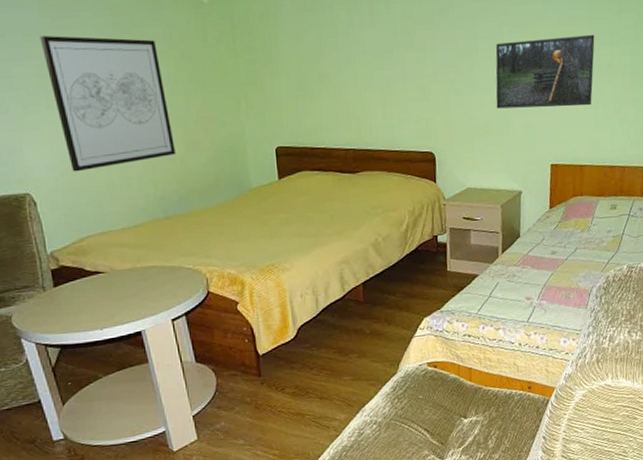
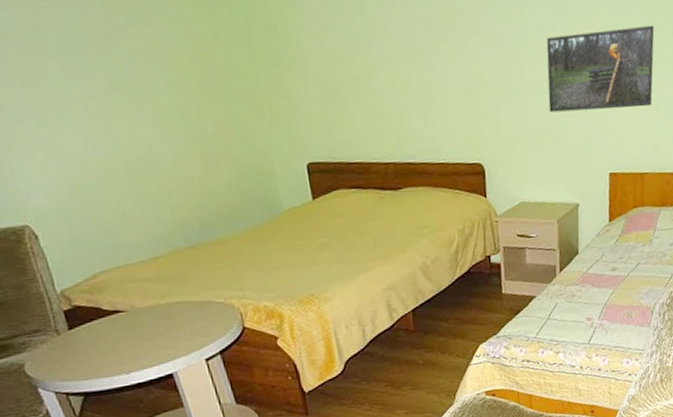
wall art: present [40,36,177,172] -> none [19,38,195,199]

